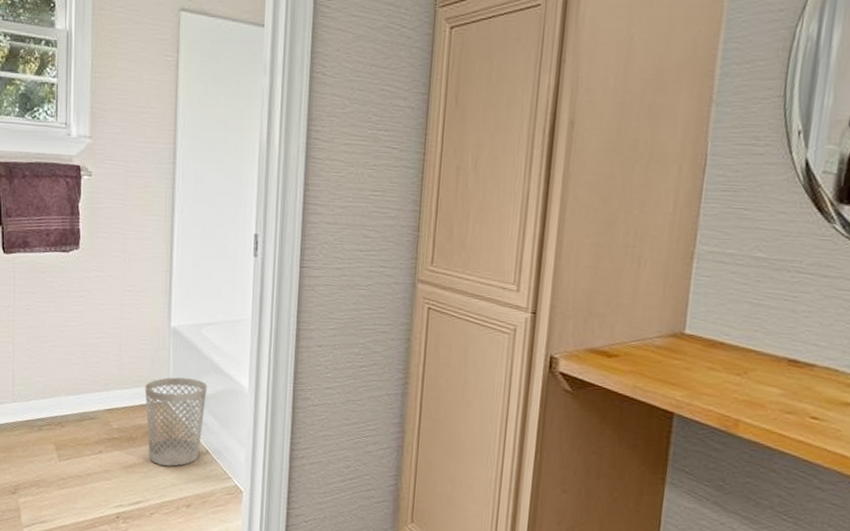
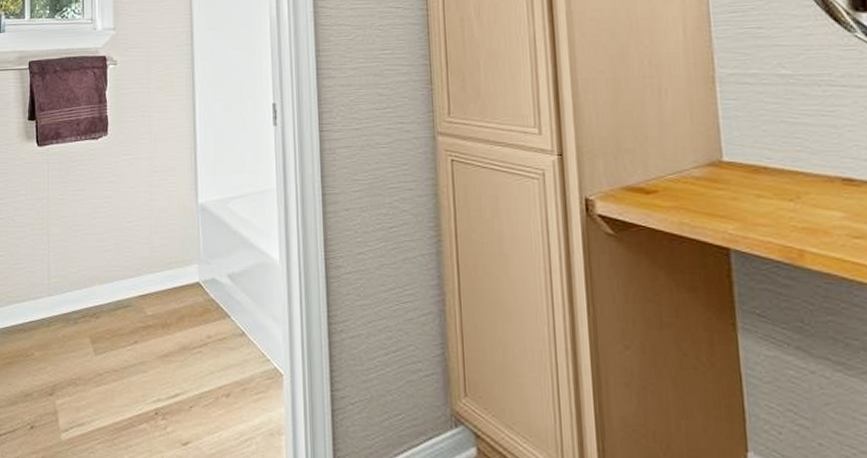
wastebasket: present [145,377,208,467] -> none [177,255,239,352]

